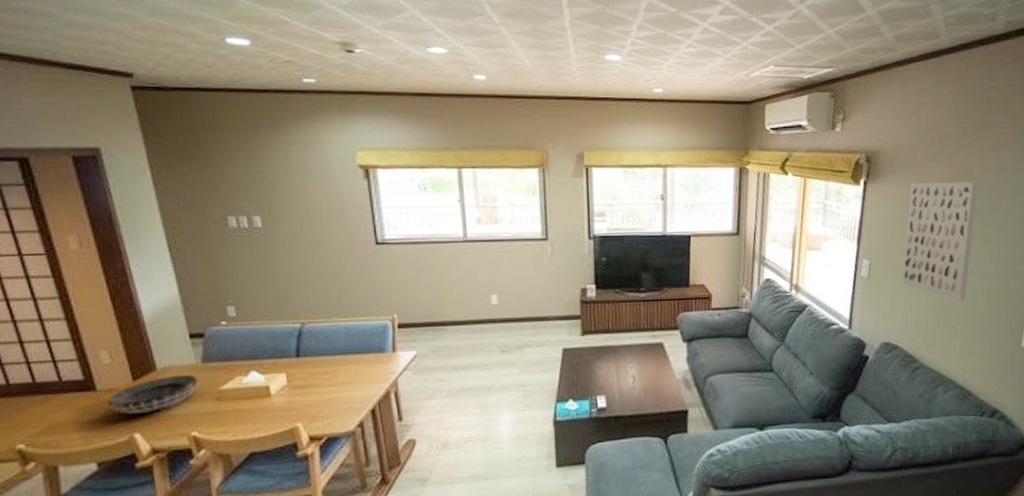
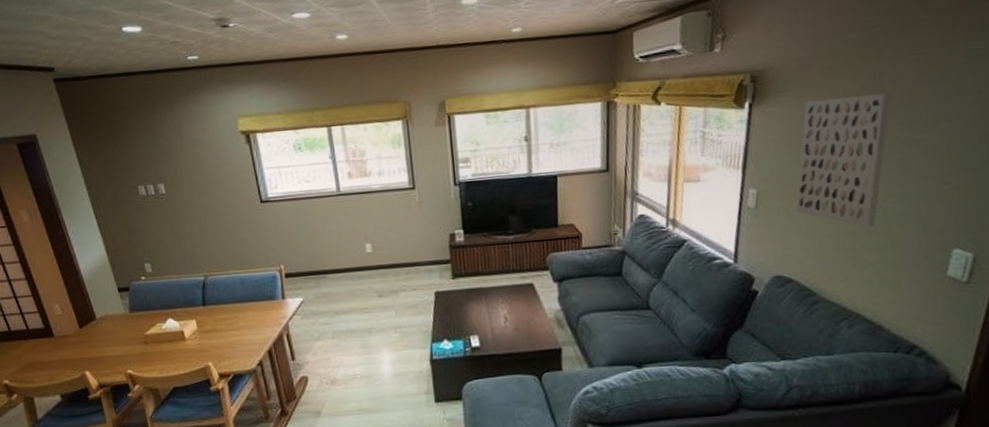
decorative bowl: present [106,374,199,414] -> none [62,322,129,355]

